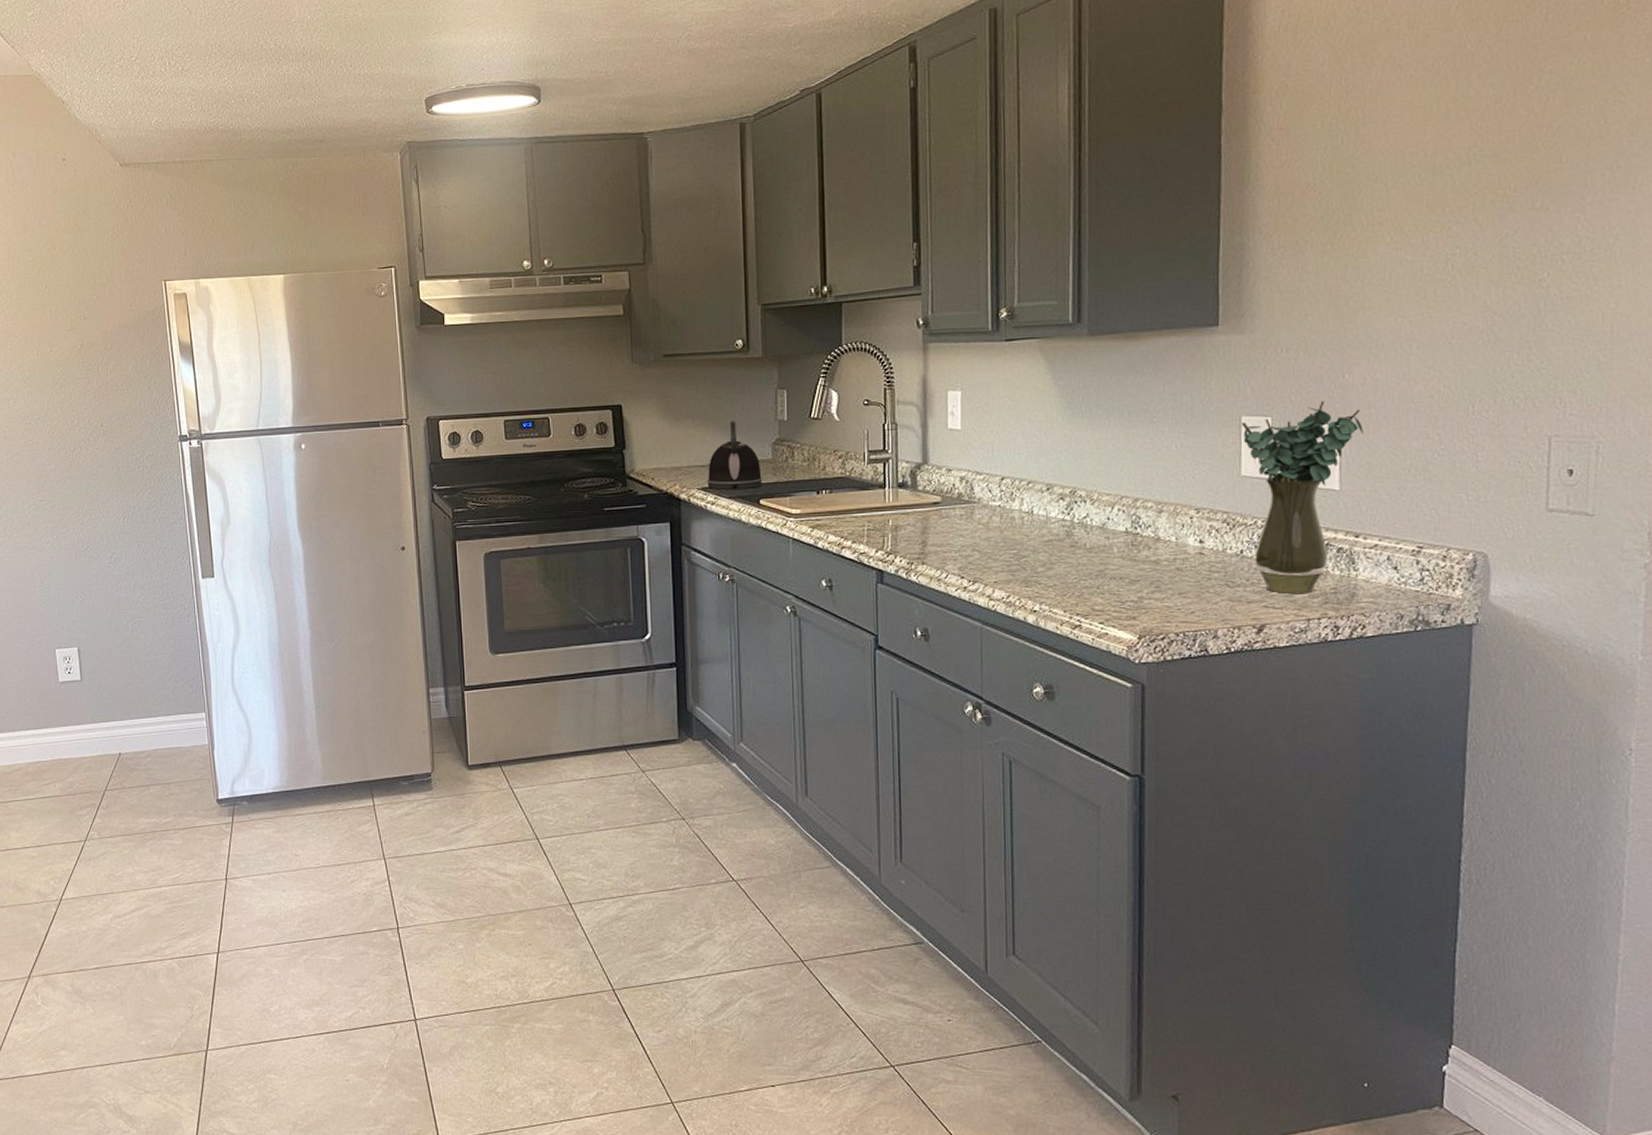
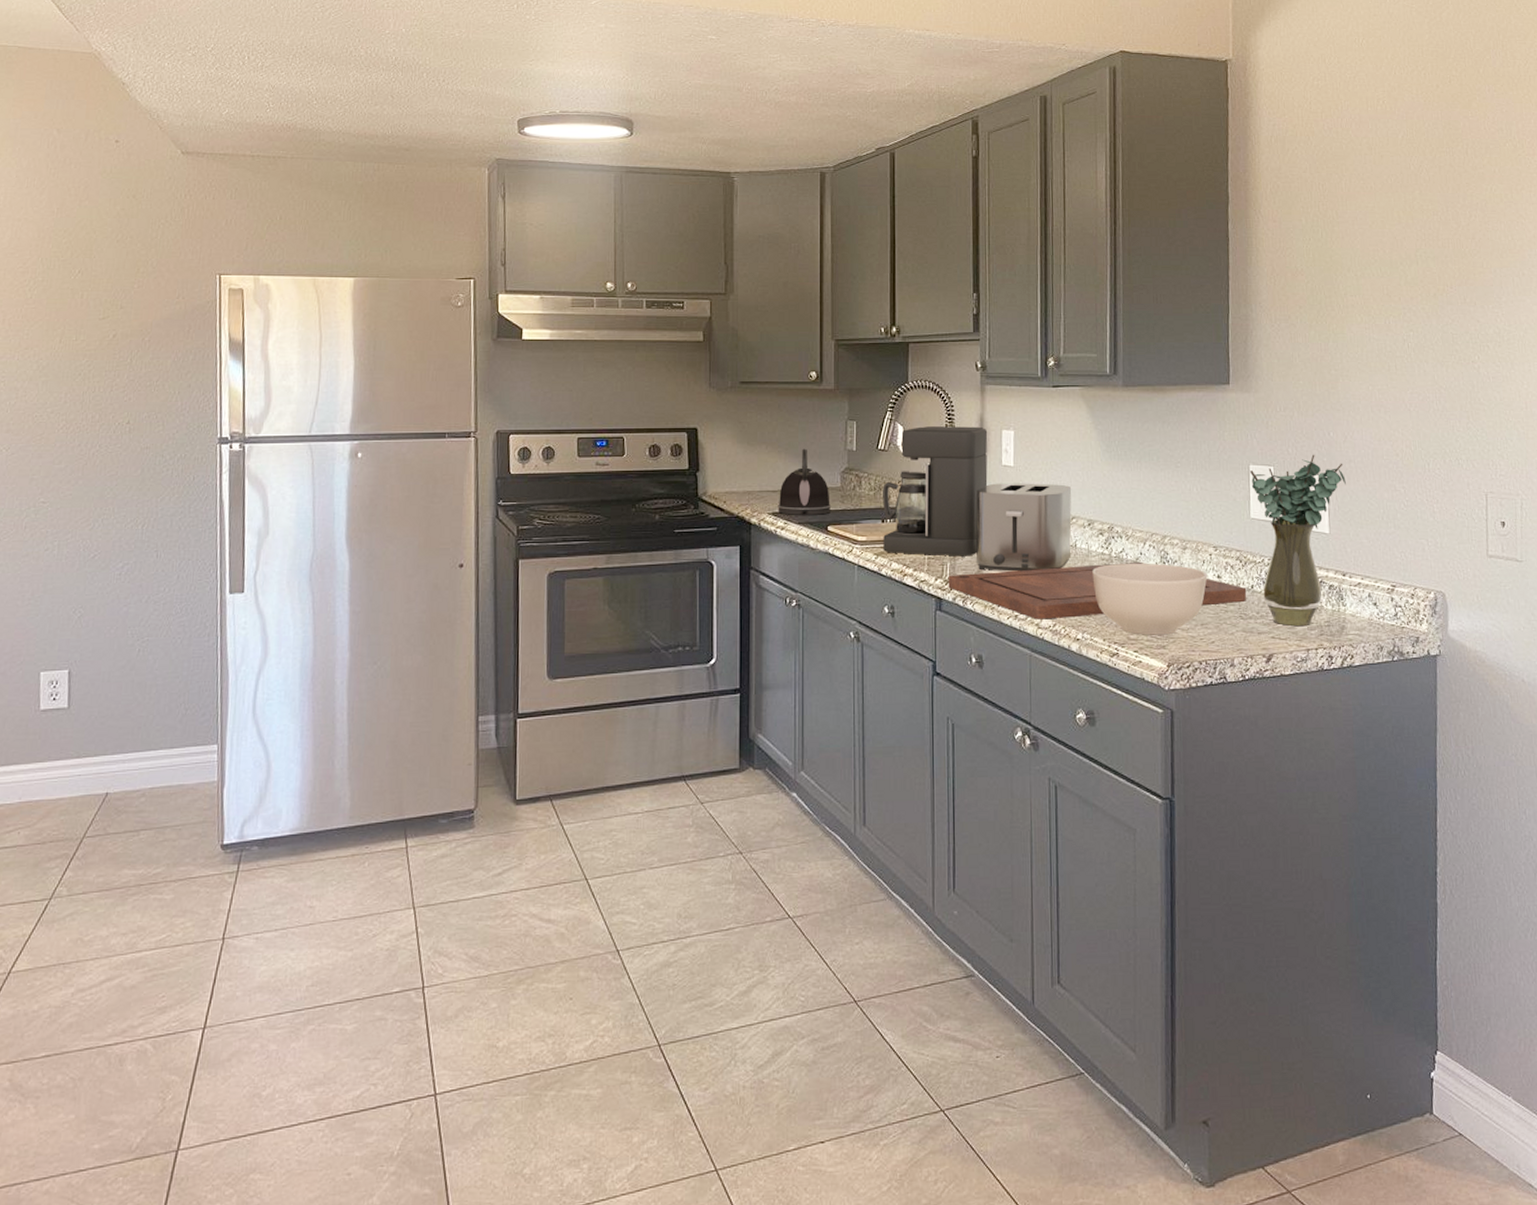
coffee maker: none [817,388,932,527] -> present [883,426,988,557]
cutting board: none [889,528,1235,591] -> present [948,563,1247,620]
toaster: none [919,447,1028,542] -> present [975,483,1072,572]
bowl: none [1051,528,1187,606] -> present [1092,563,1208,635]

